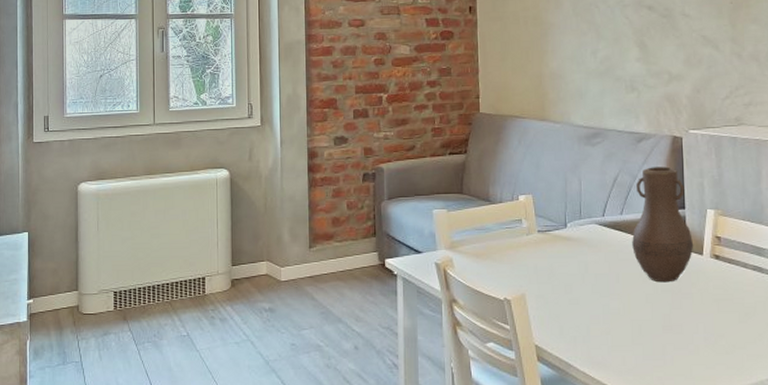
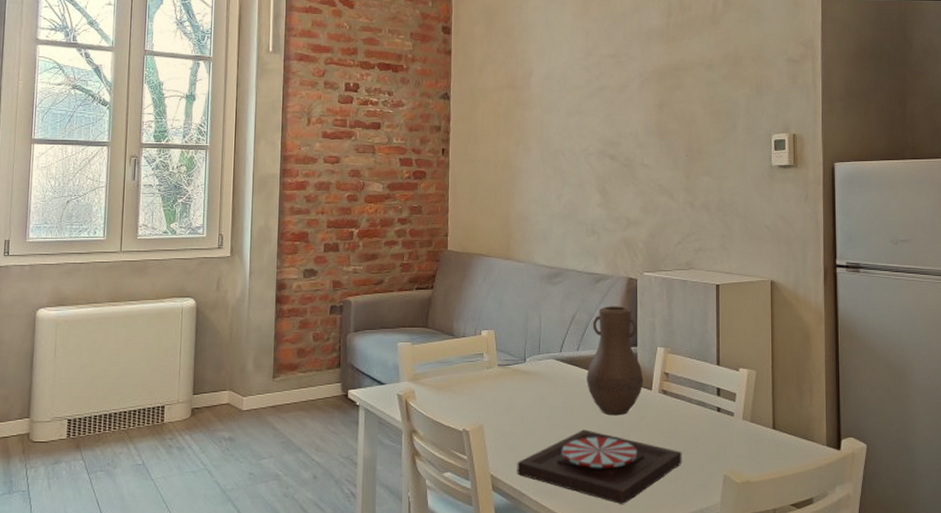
plate: none [562,297,739,376] -> present [517,429,682,505]

